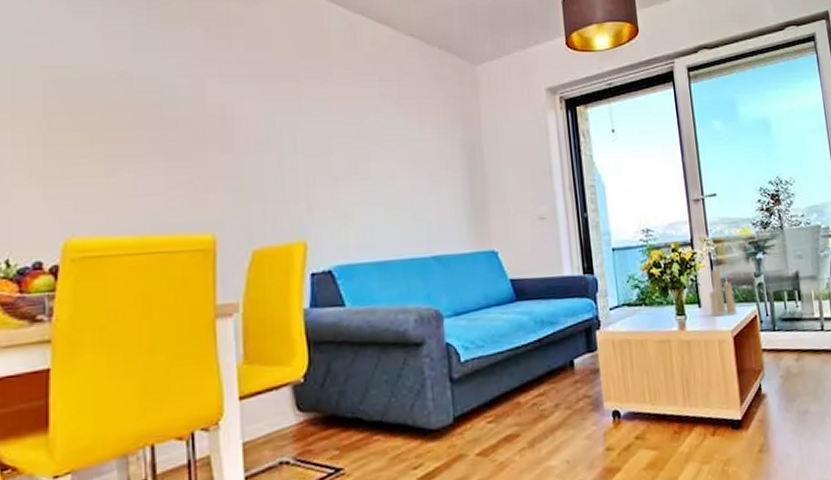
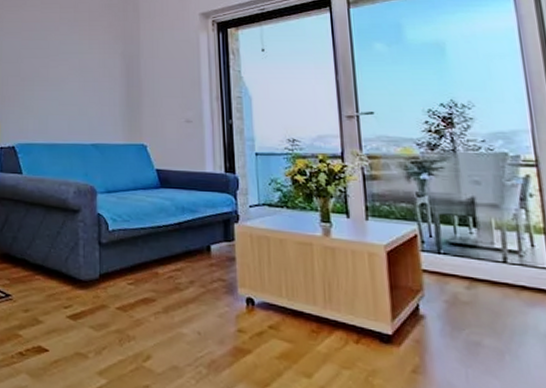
candle: present [709,265,738,316] -> none [359,180,393,229]

